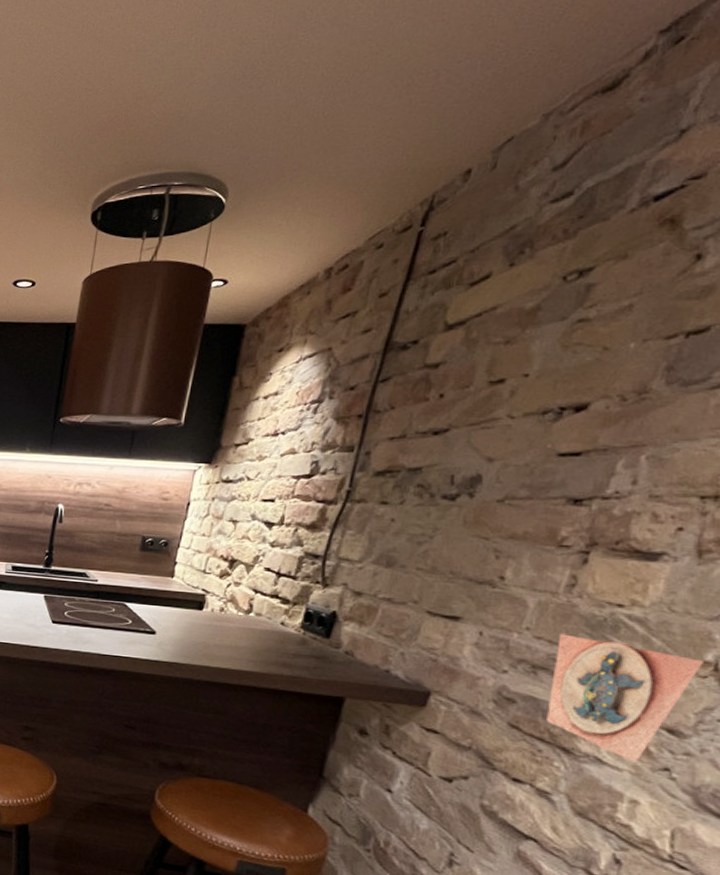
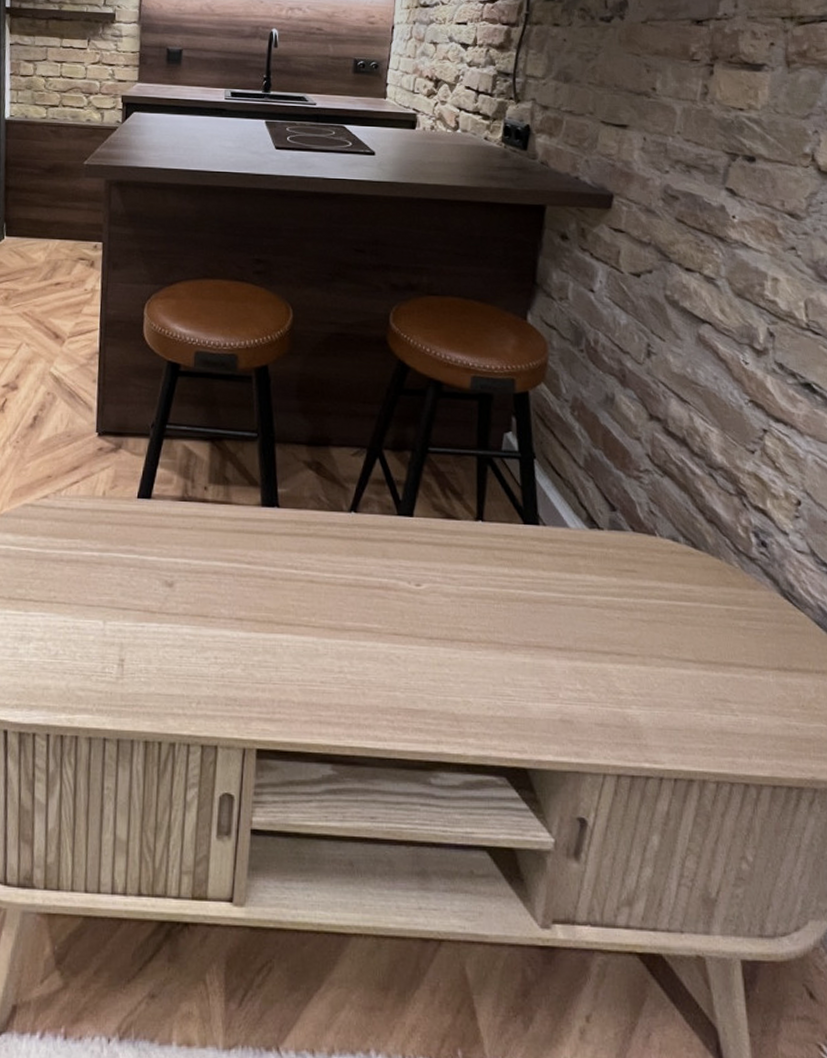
animal cookie: present [546,634,704,763] -> none [702,136,804,245]

